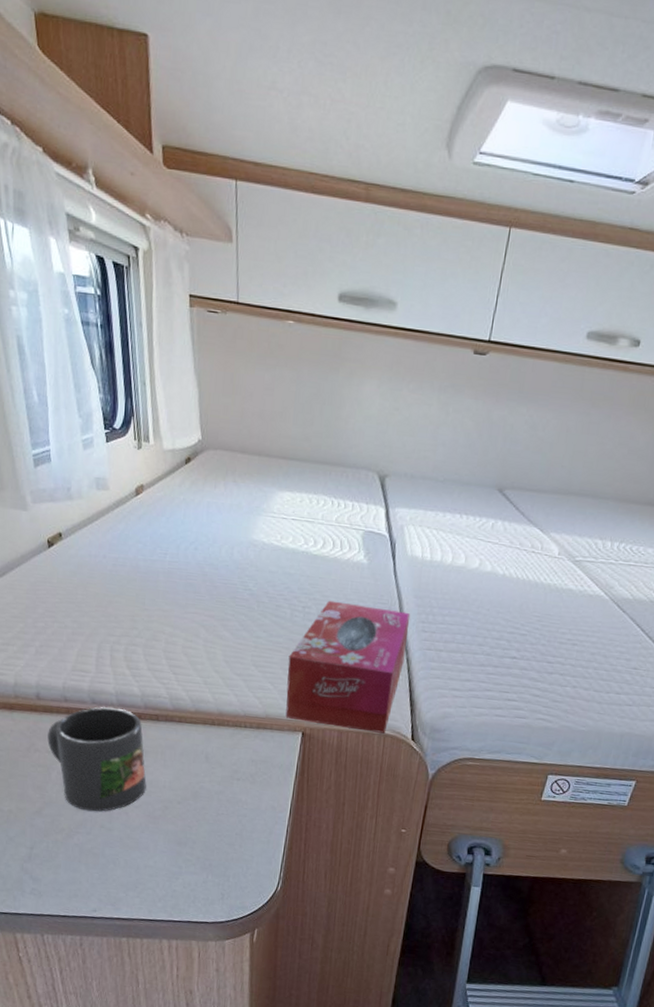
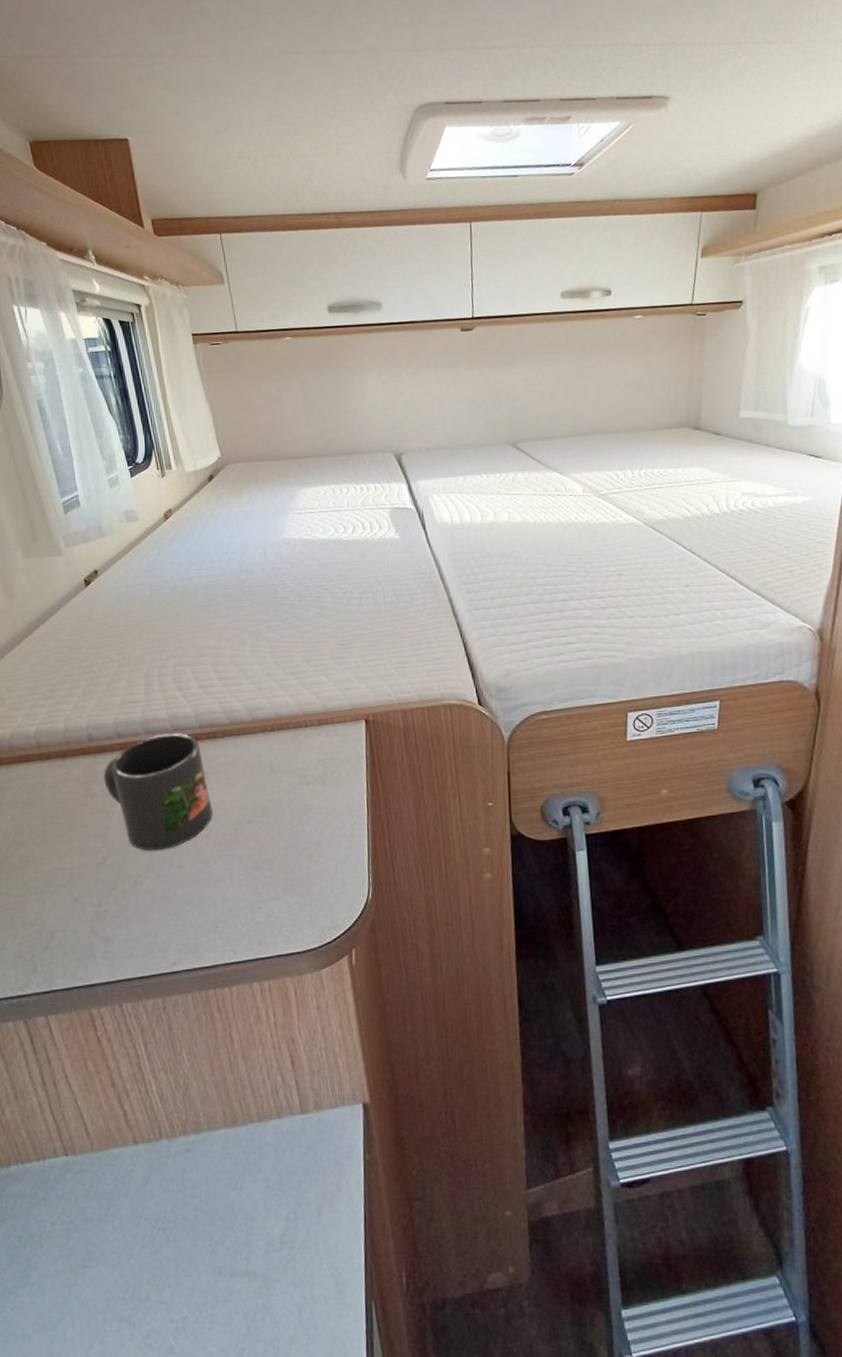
tissue box: present [285,600,411,734] -> none [338,577,455,708]

